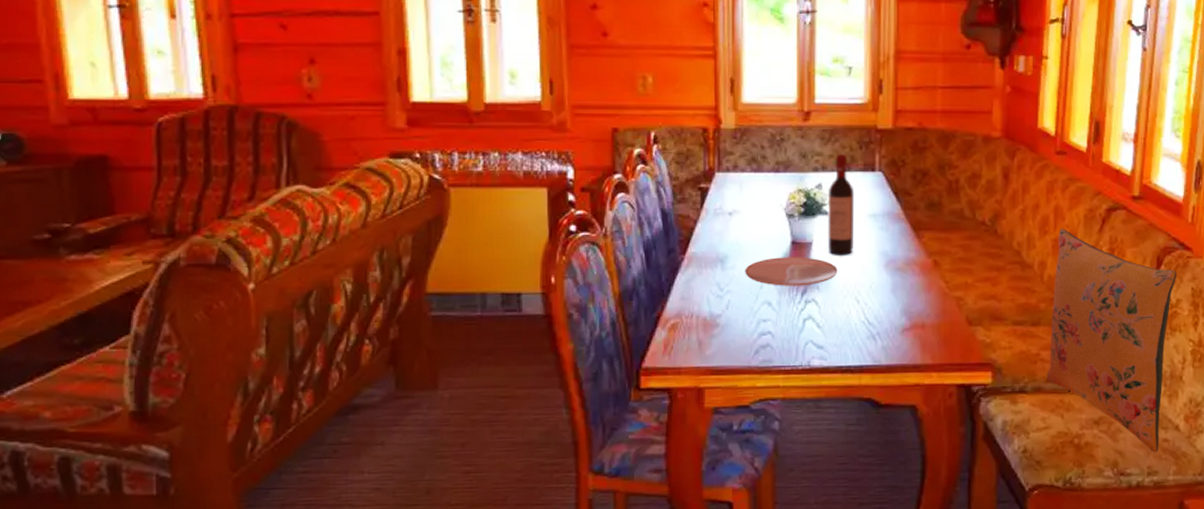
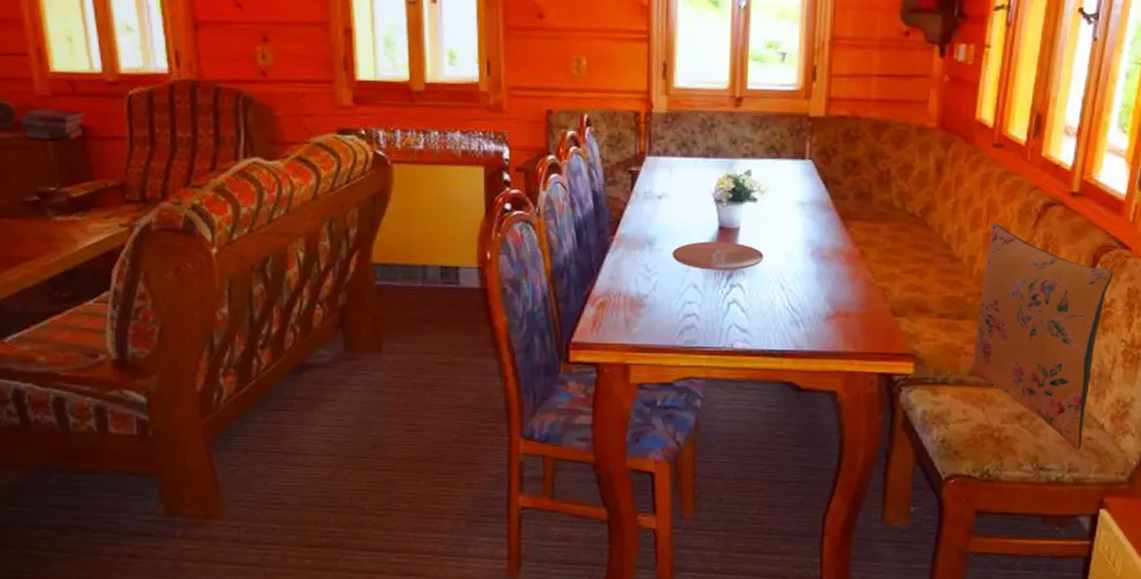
books: none [31,137,107,174] -> present [20,107,85,142]
wine bottle: present [827,154,855,255] -> none [754,141,784,242]

